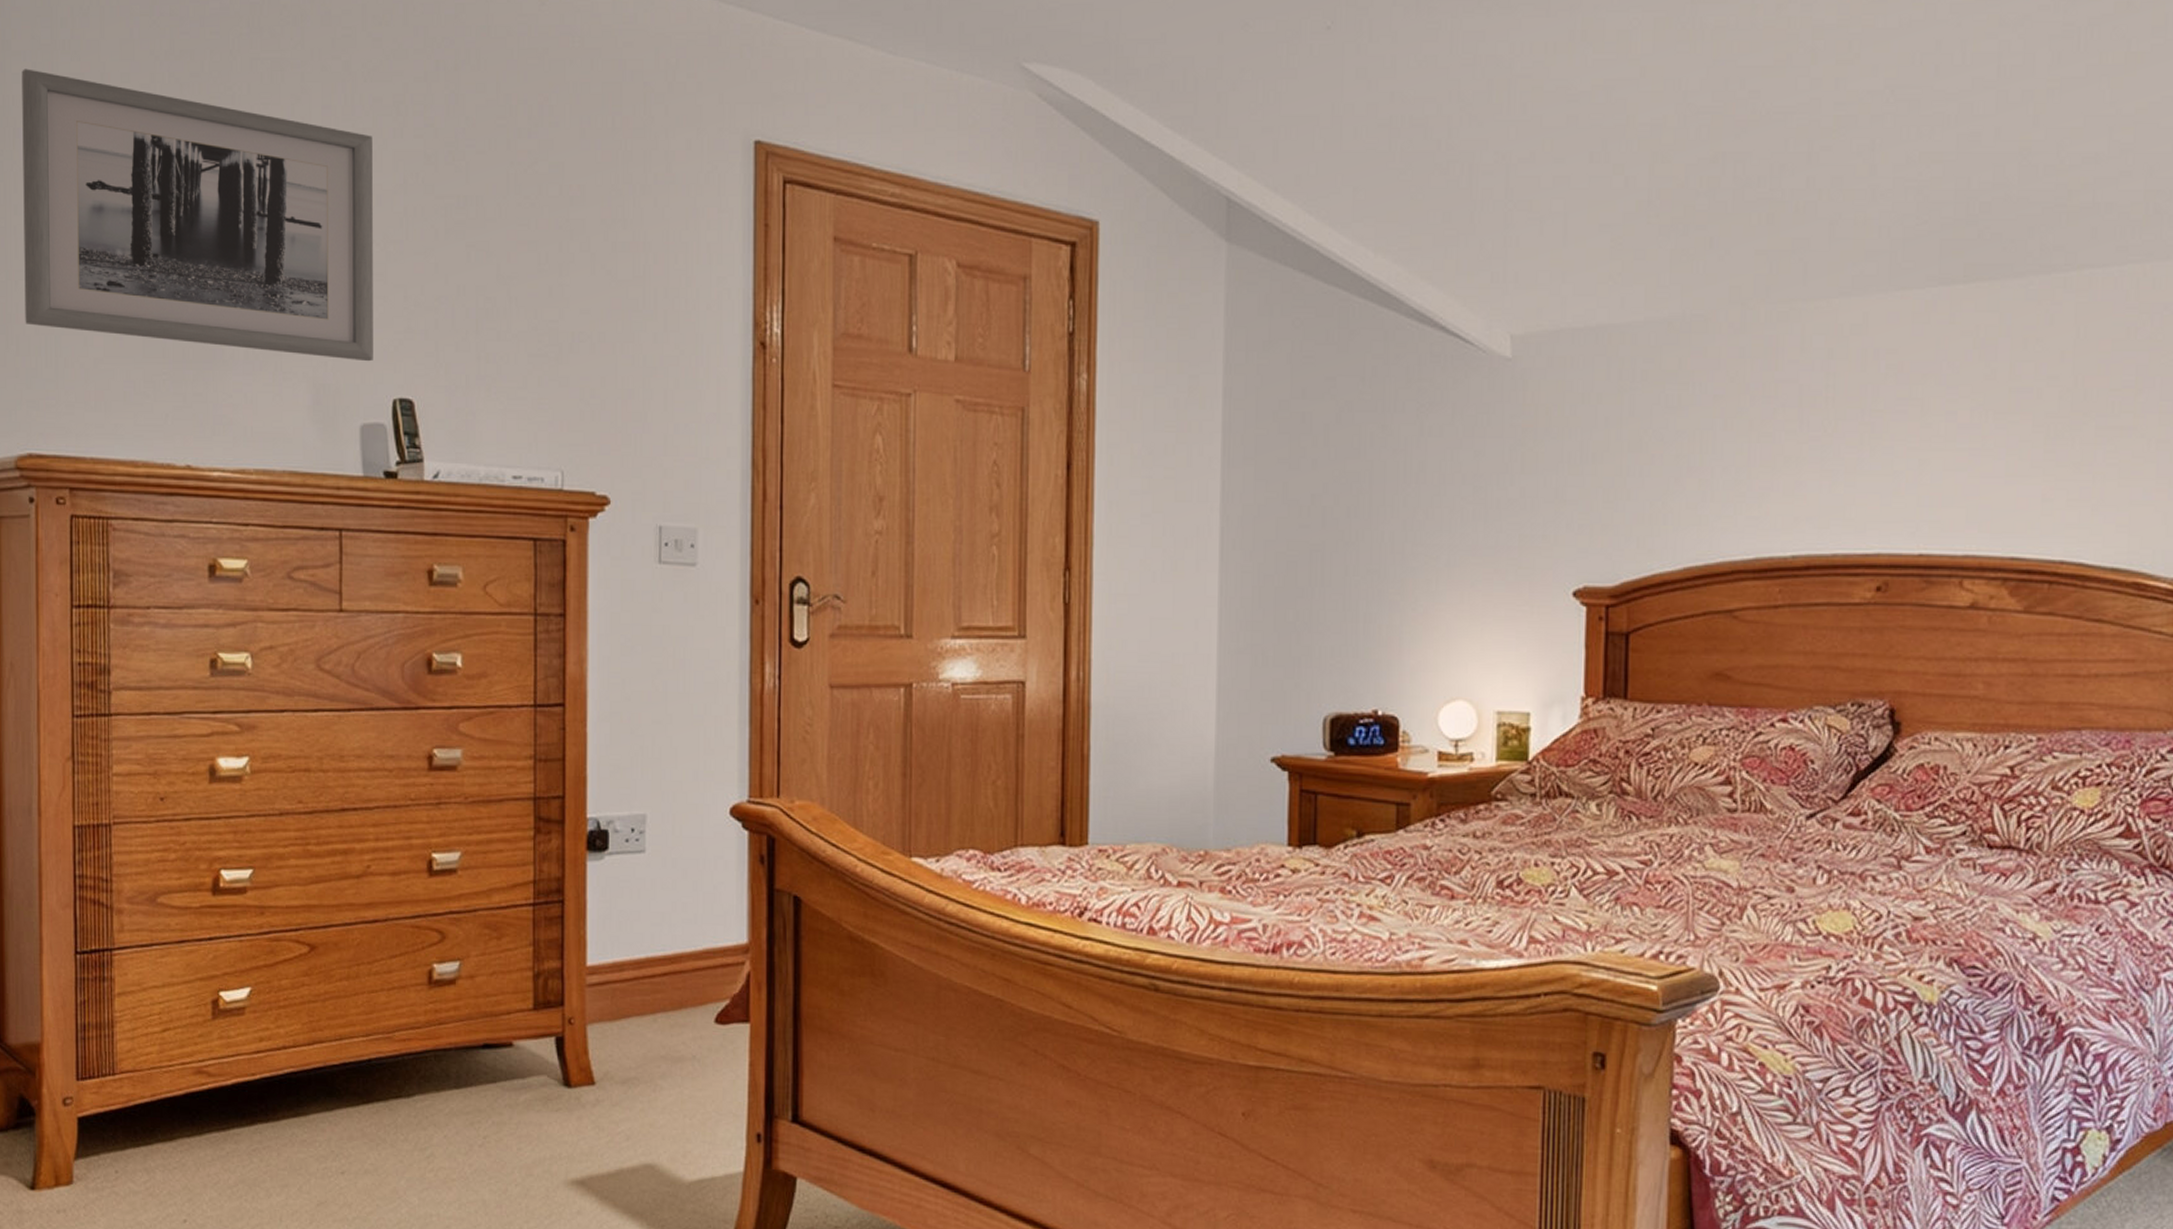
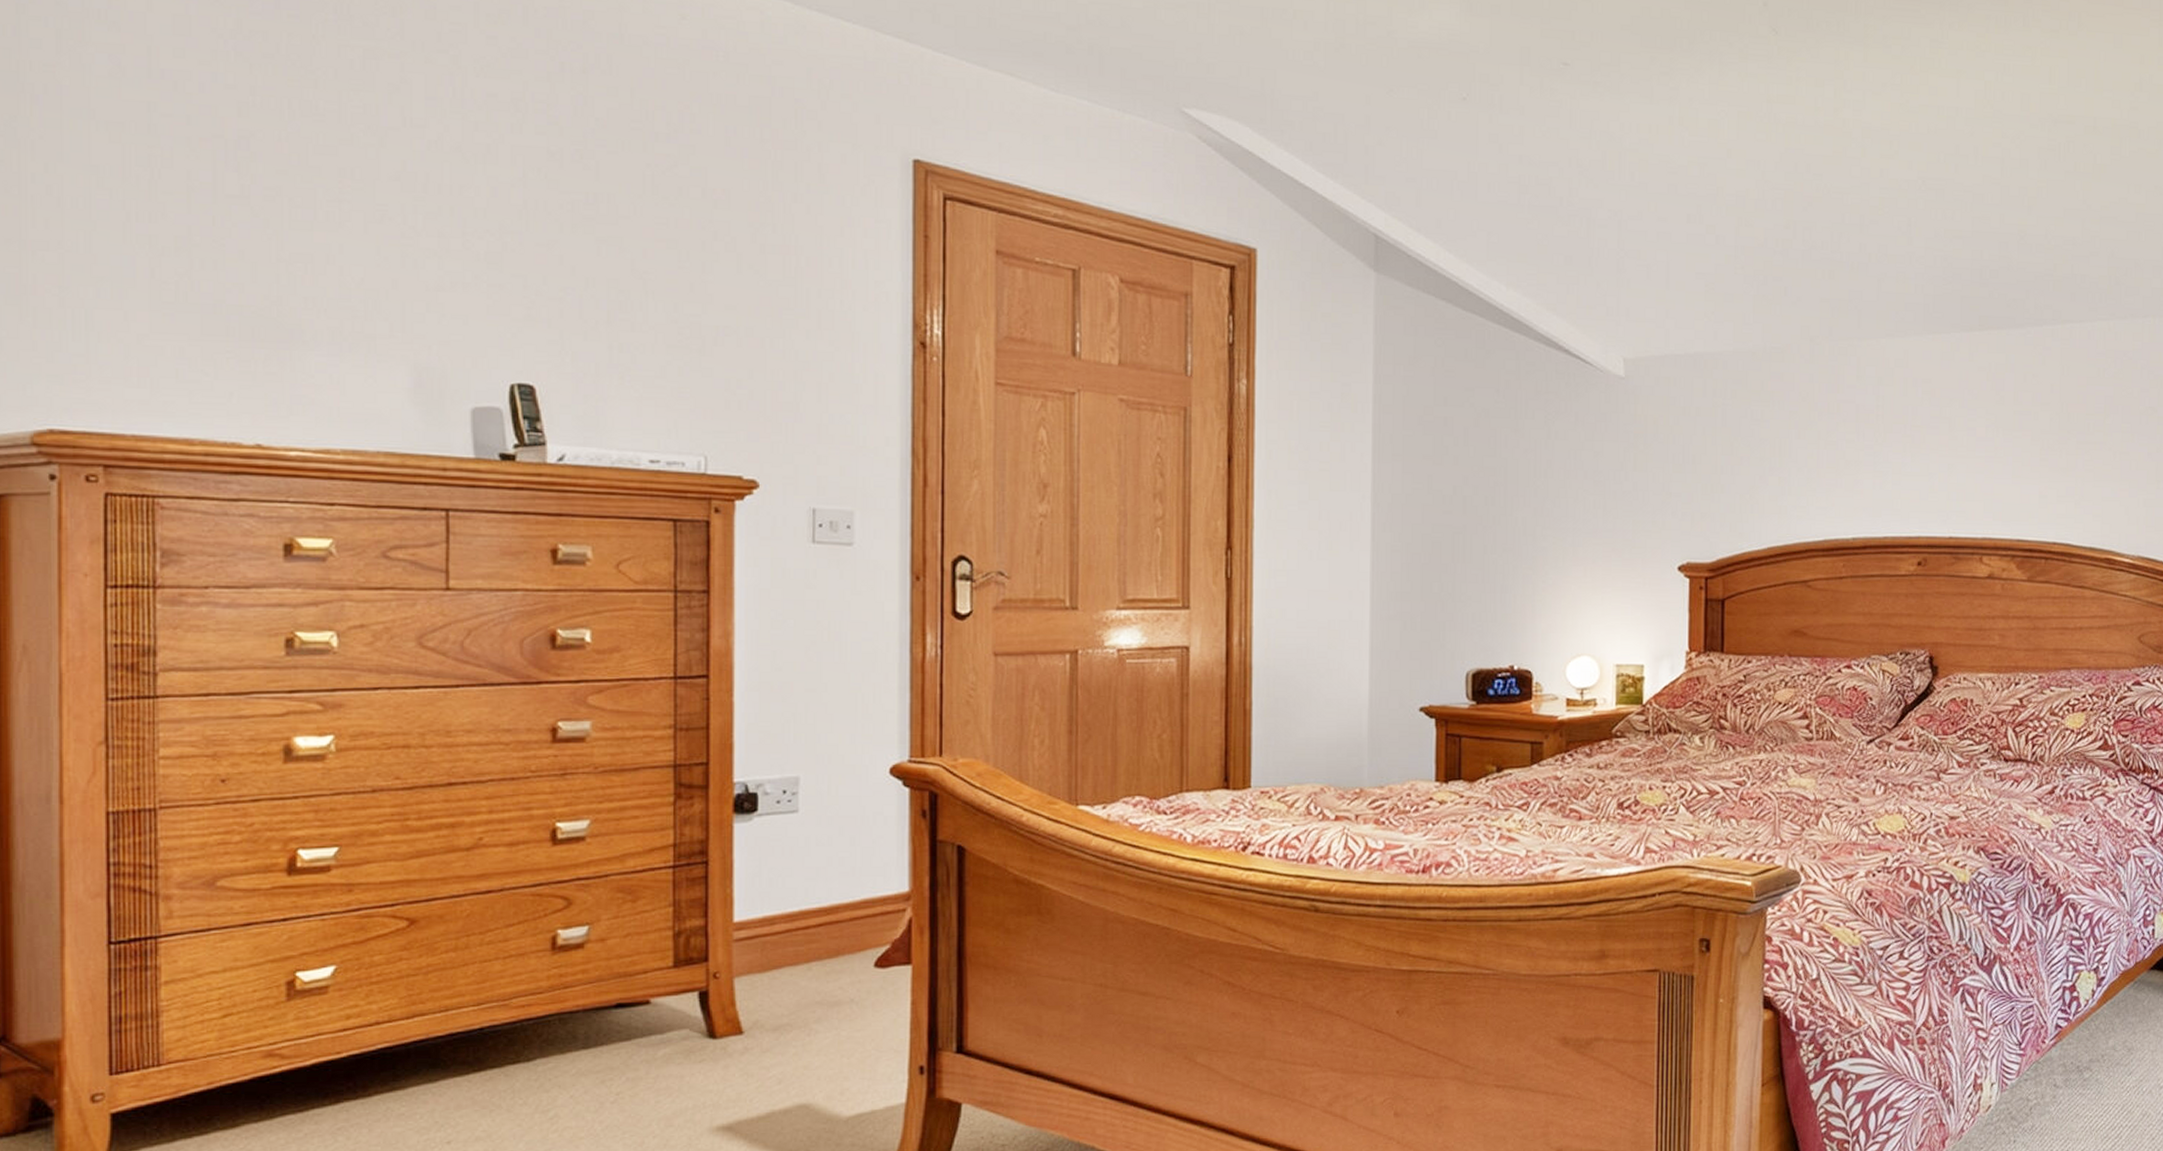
wall art: present [22,69,373,362] -> none [42,34,487,347]

